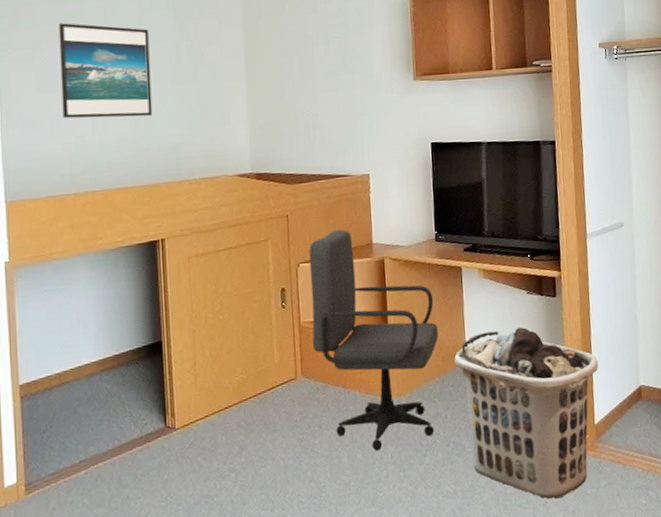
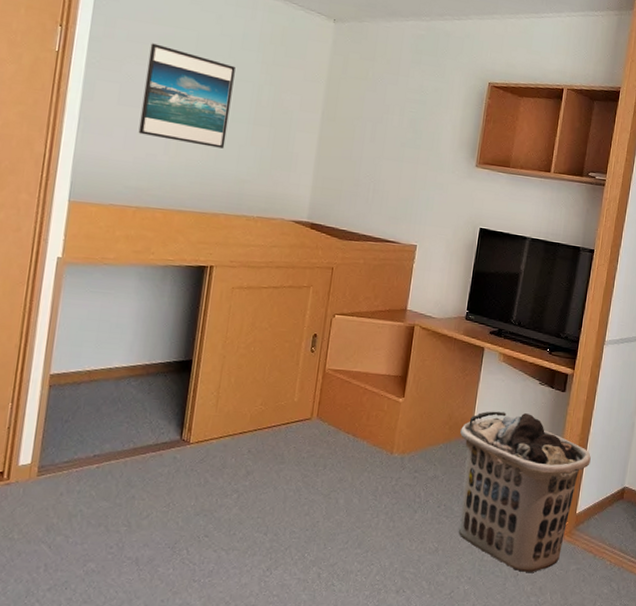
office chair: present [308,230,439,451] -> none [332,290,453,499]

